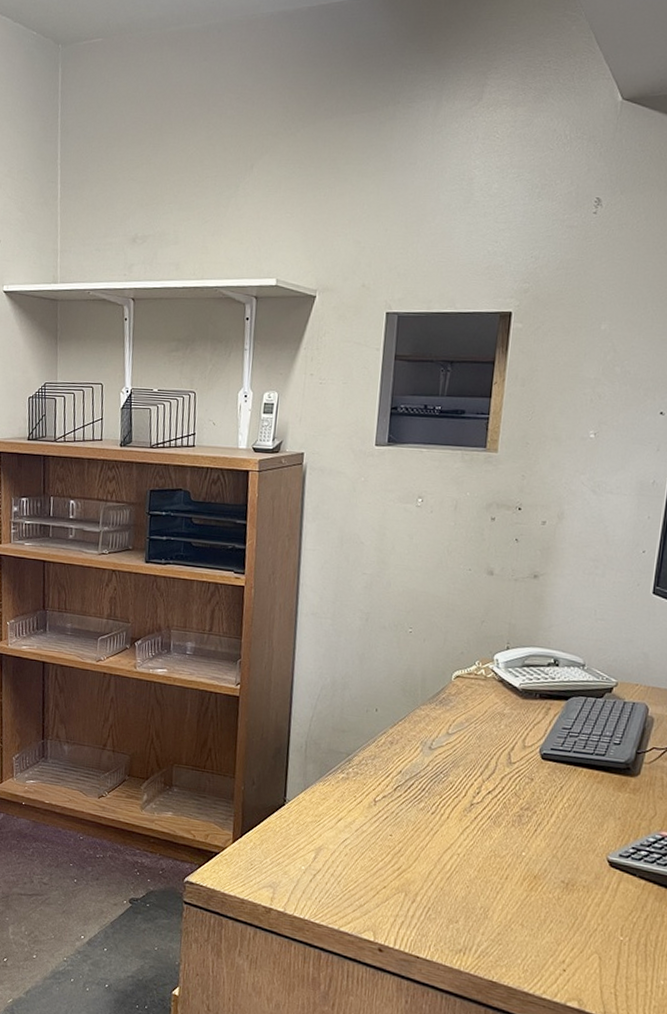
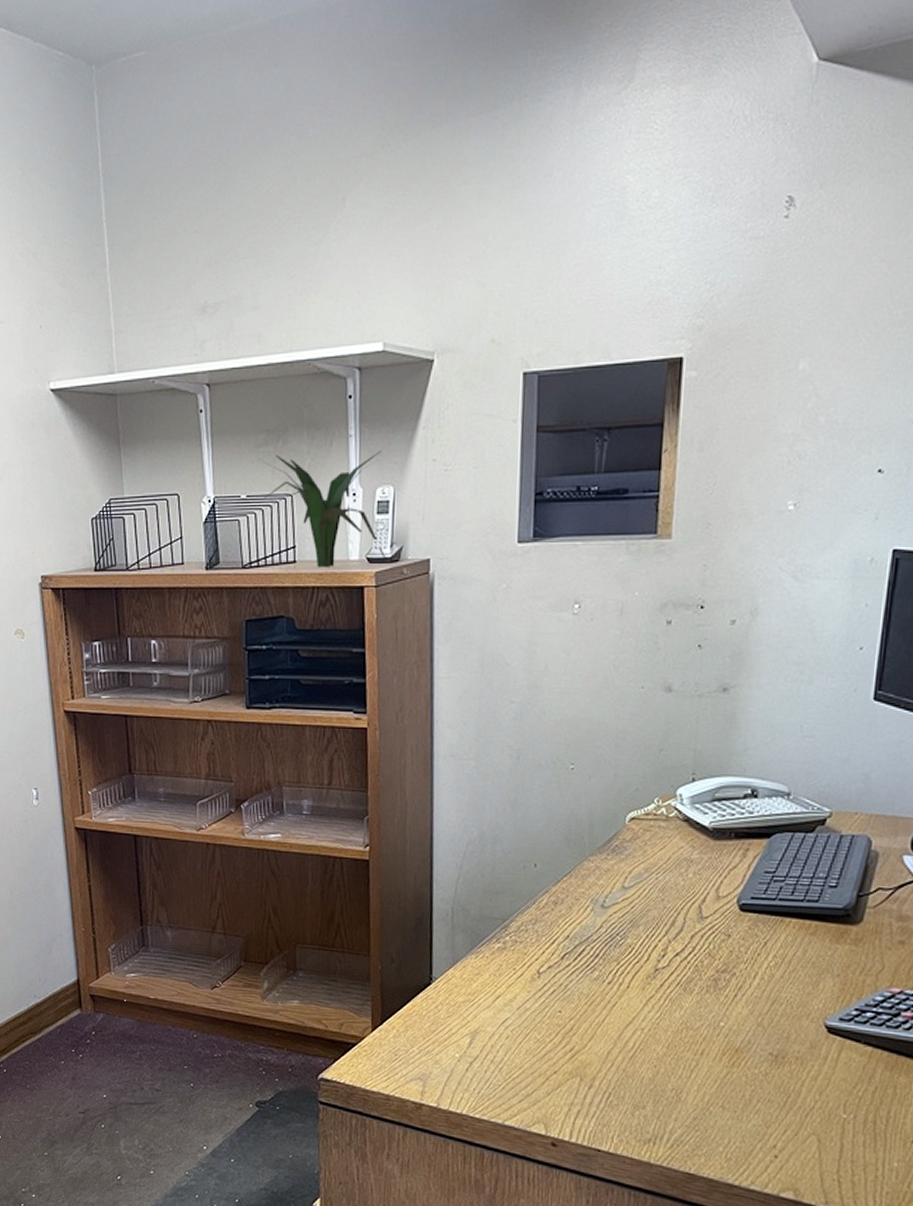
plant: none [167,360,270,454] -> present [259,451,386,569]

